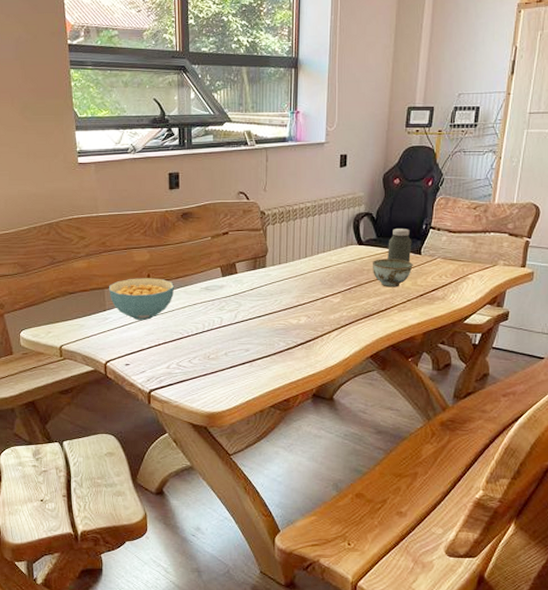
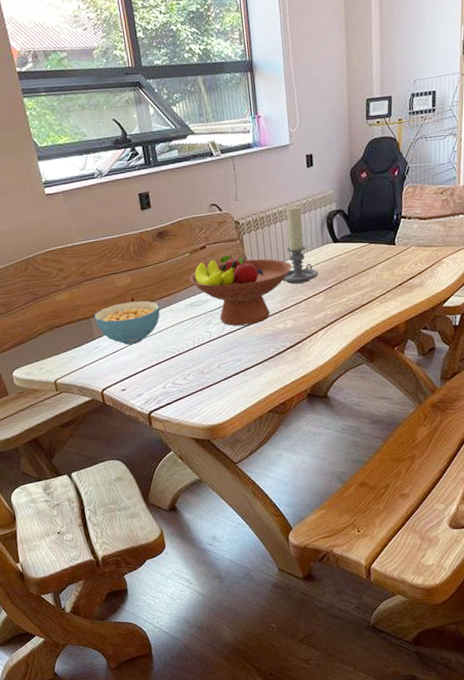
fruit bowl: none [208,244,312,316] -> present [189,255,292,327]
candle holder: none [301,203,339,281] -> present [283,205,319,285]
bowl: present [372,259,413,287] -> none [349,252,389,281]
jar: present [387,229,412,262] -> none [362,221,386,254]

